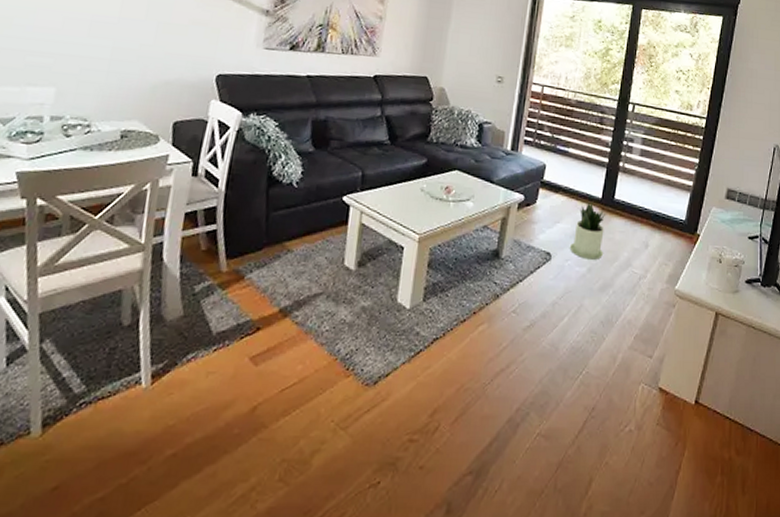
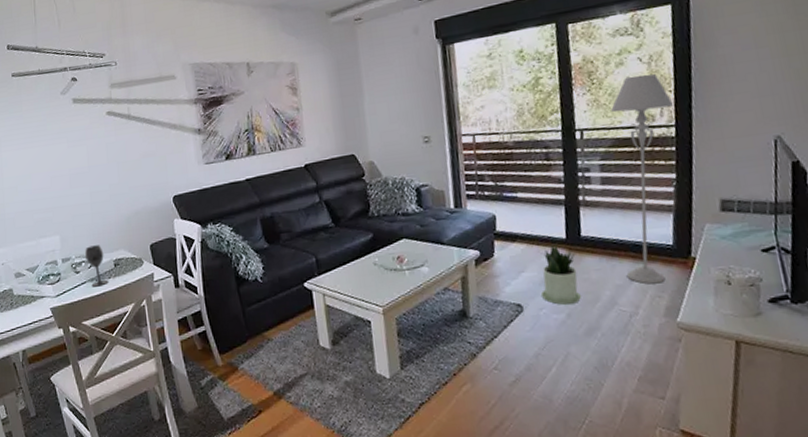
wine glass: none [82,108,111,158] -> present [85,245,108,287]
floor lamp: none [644,67,709,253] -> present [611,74,674,284]

